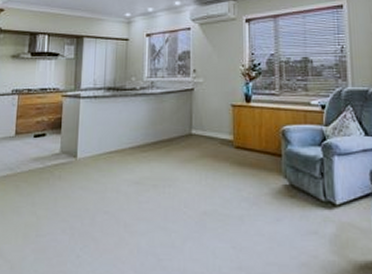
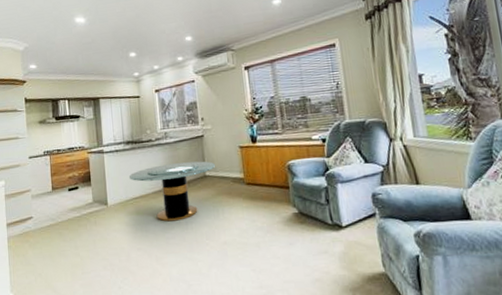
dining table: none [105,117,204,183] -> present [128,161,216,222]

